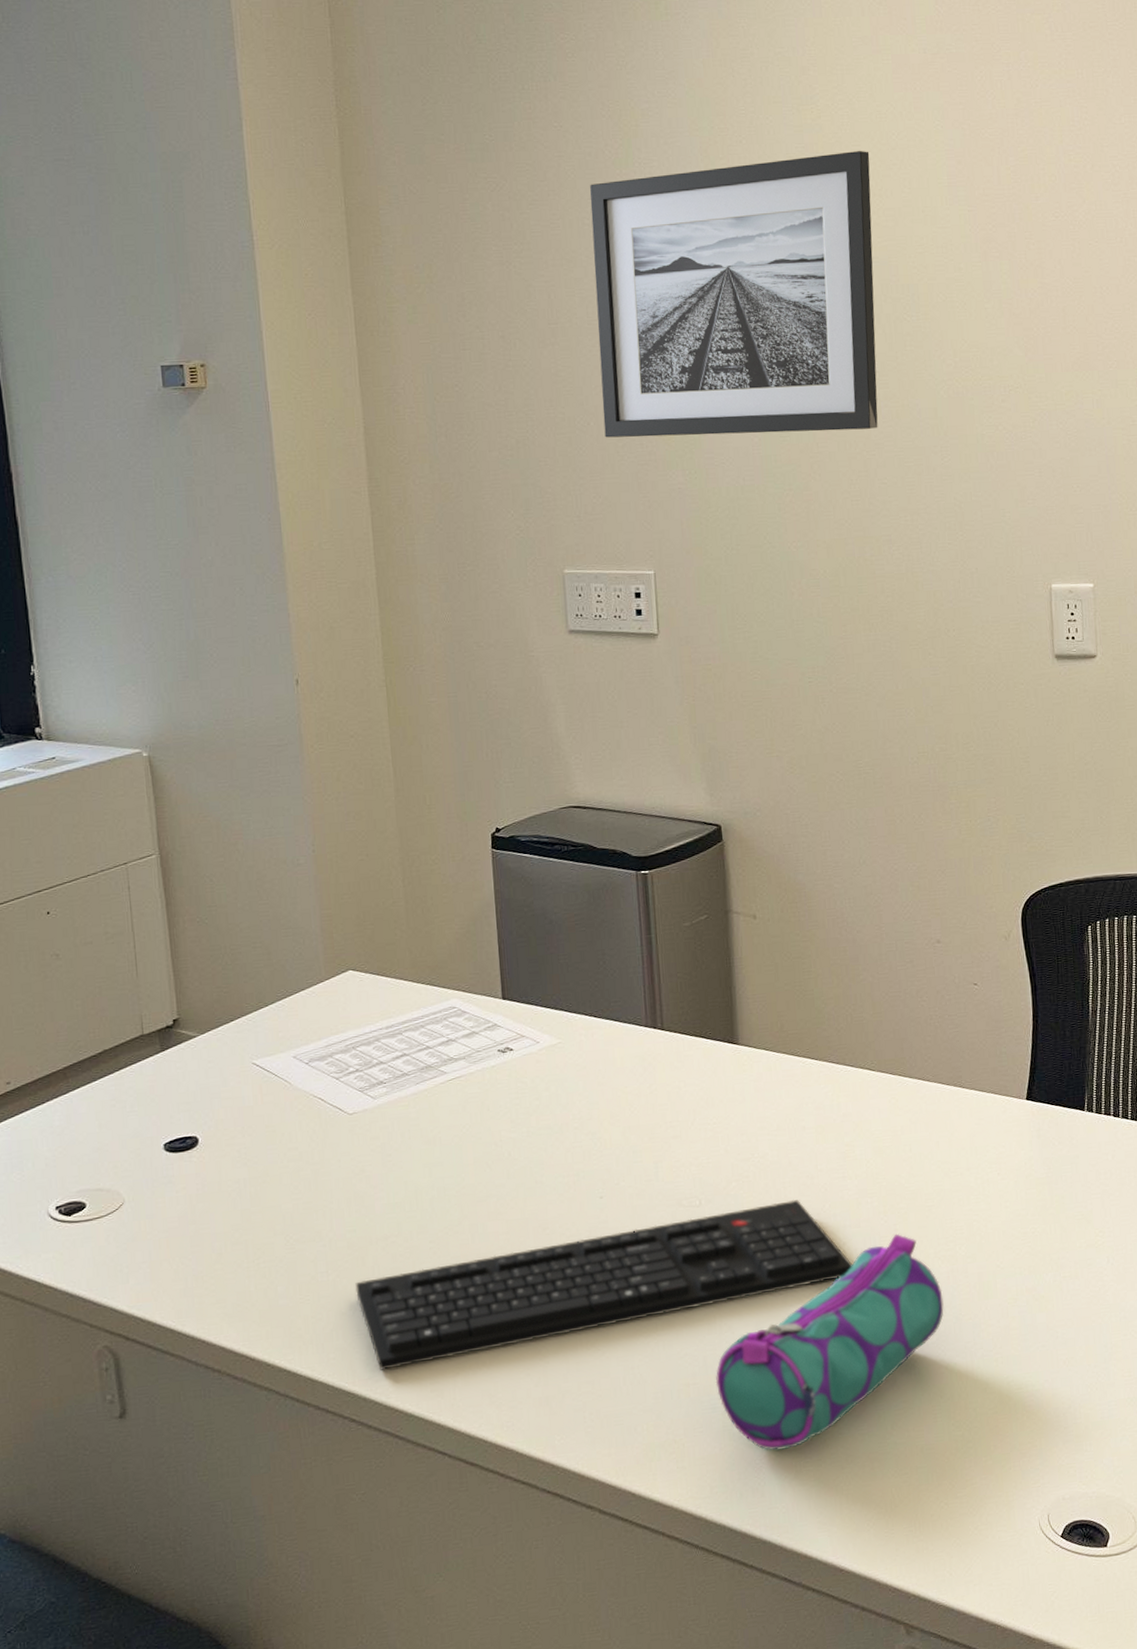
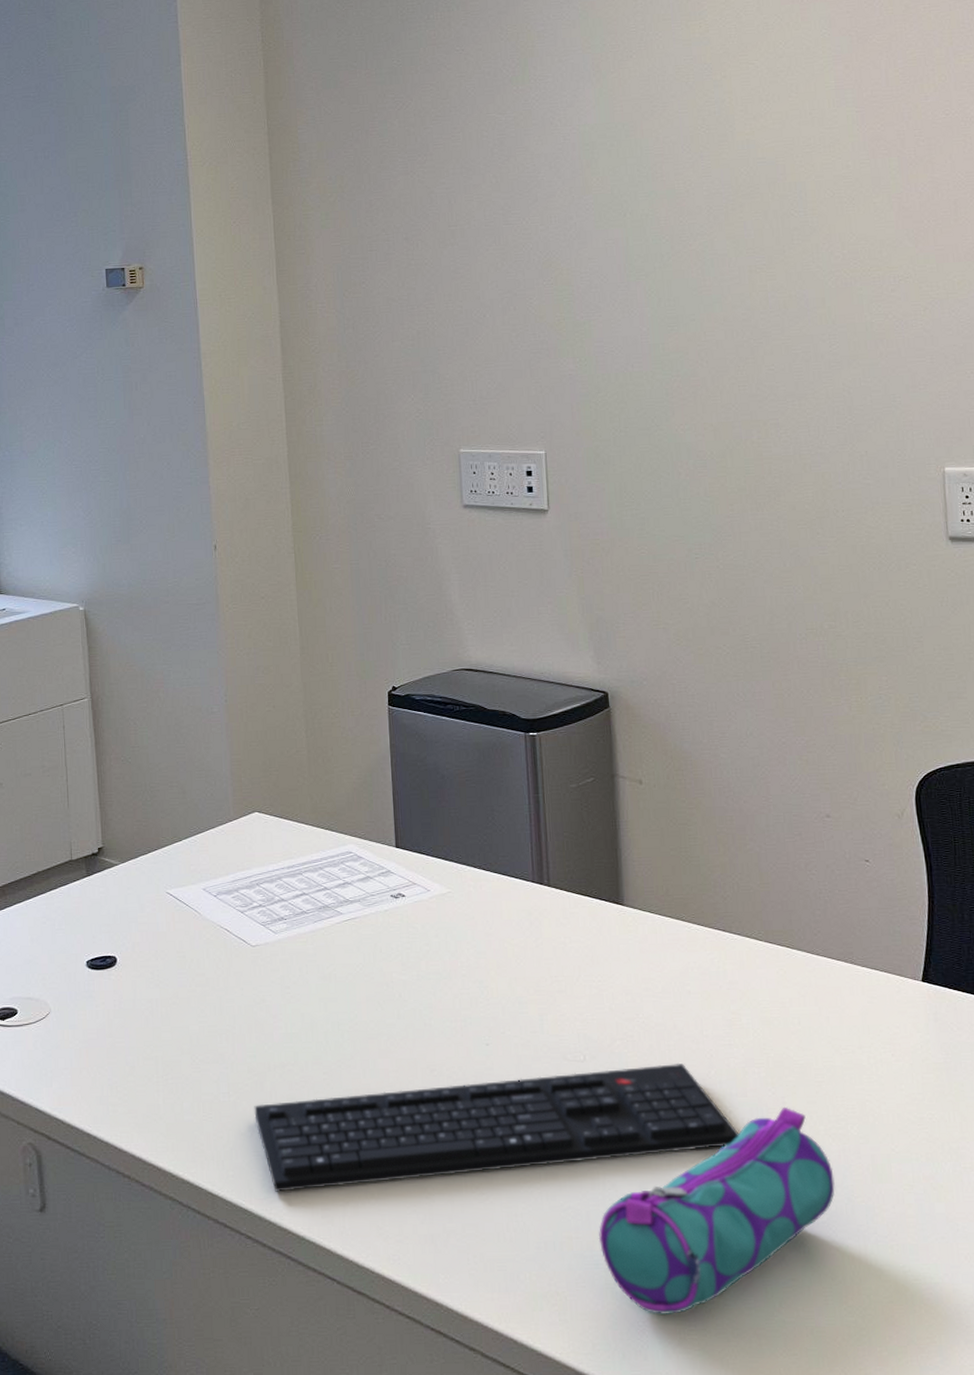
wall art: present [590,150,878,438] -> none [488,59,765,329]

